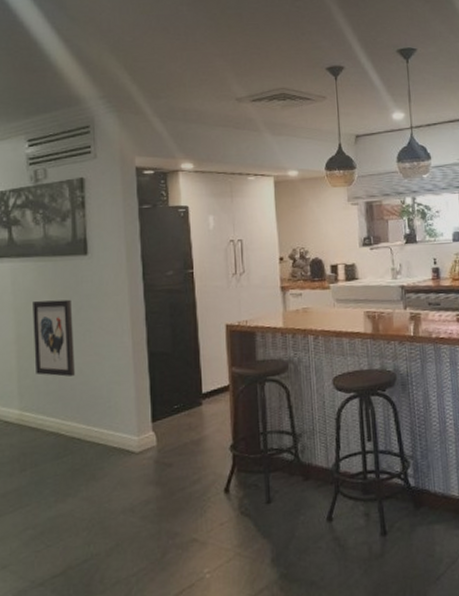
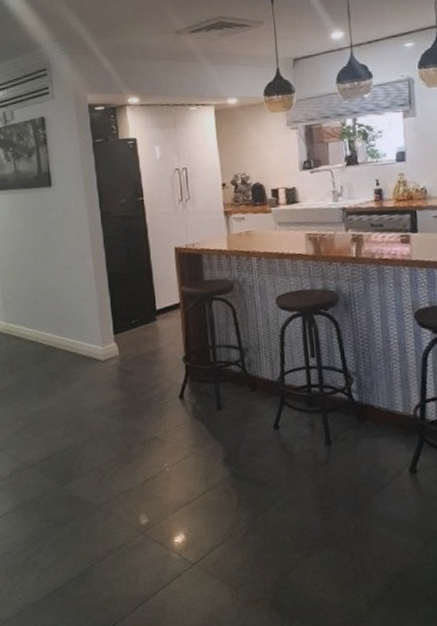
wall art: present [33,299,75,377] -> none [9,226,47,294]

